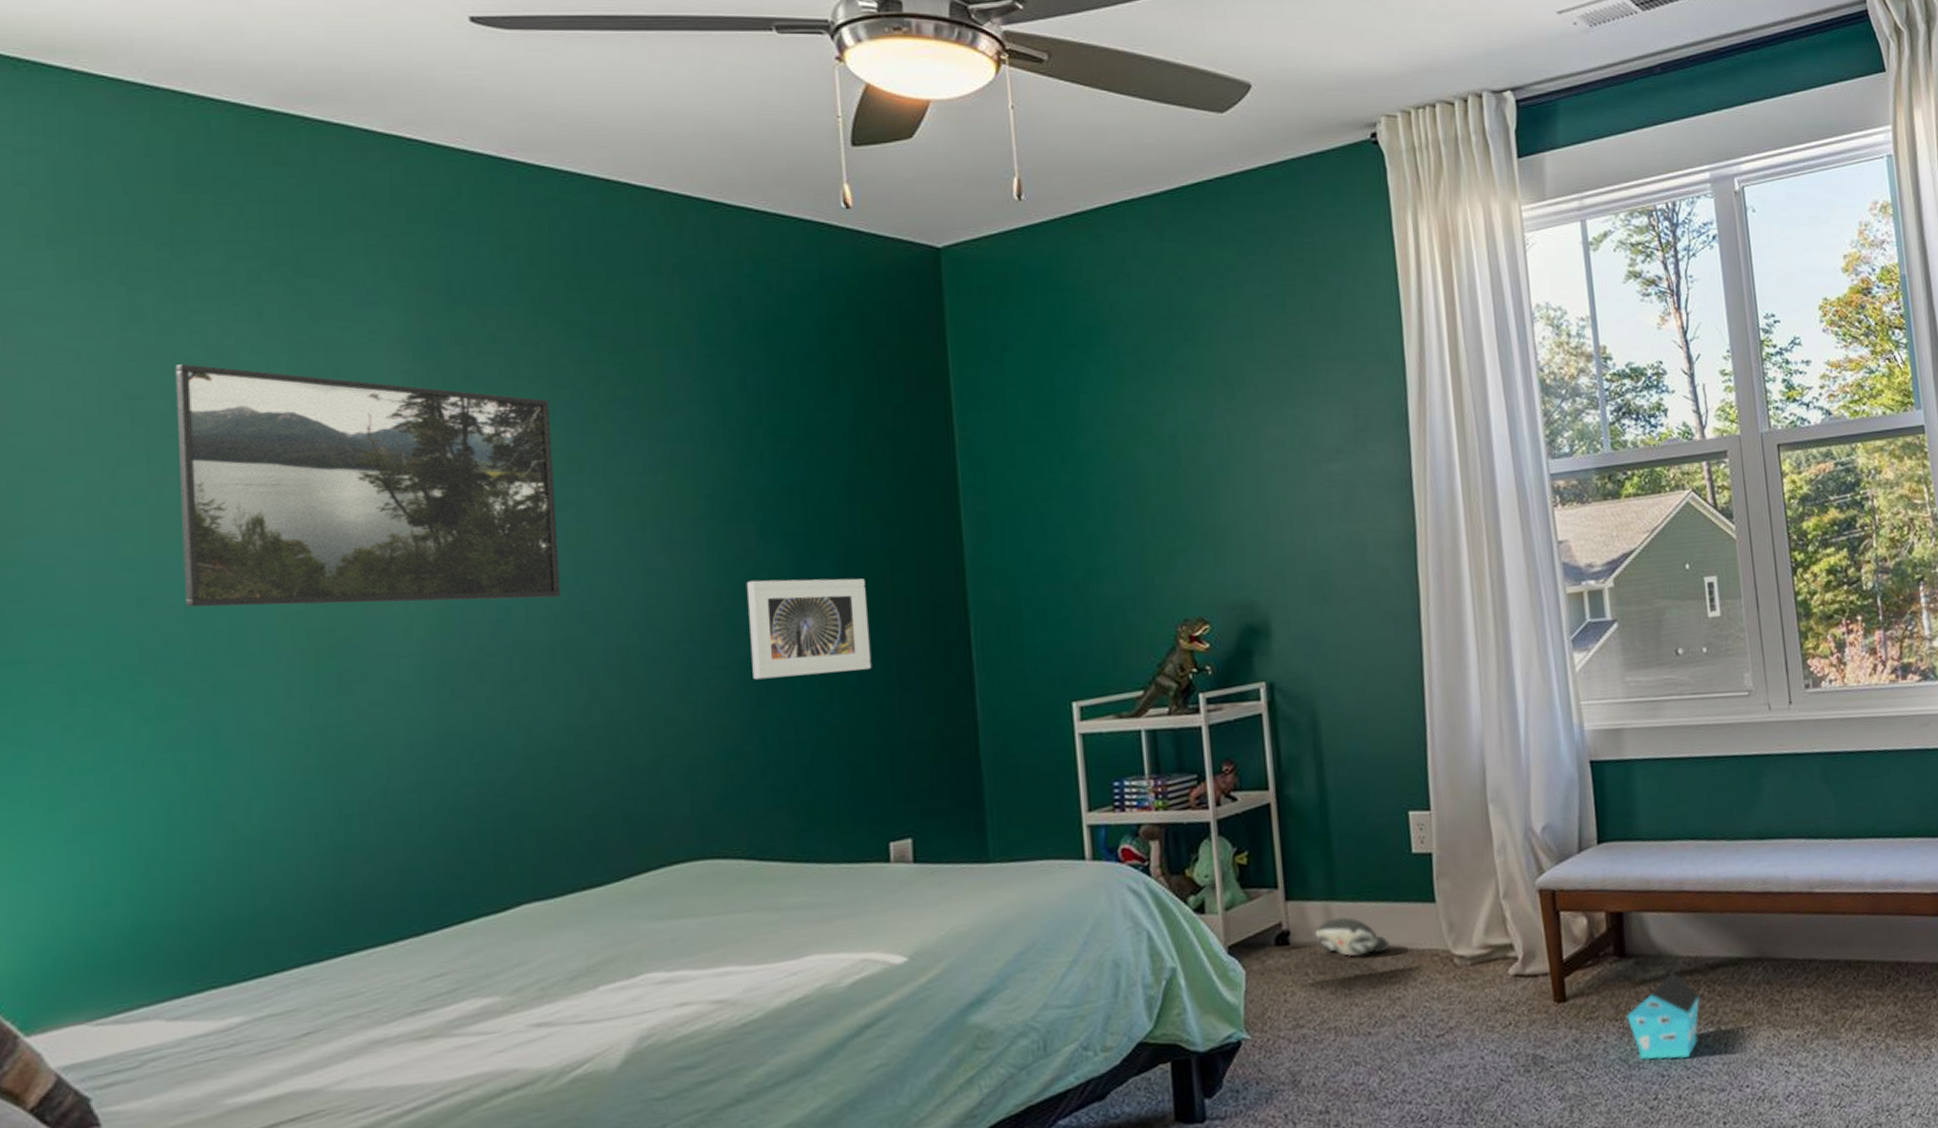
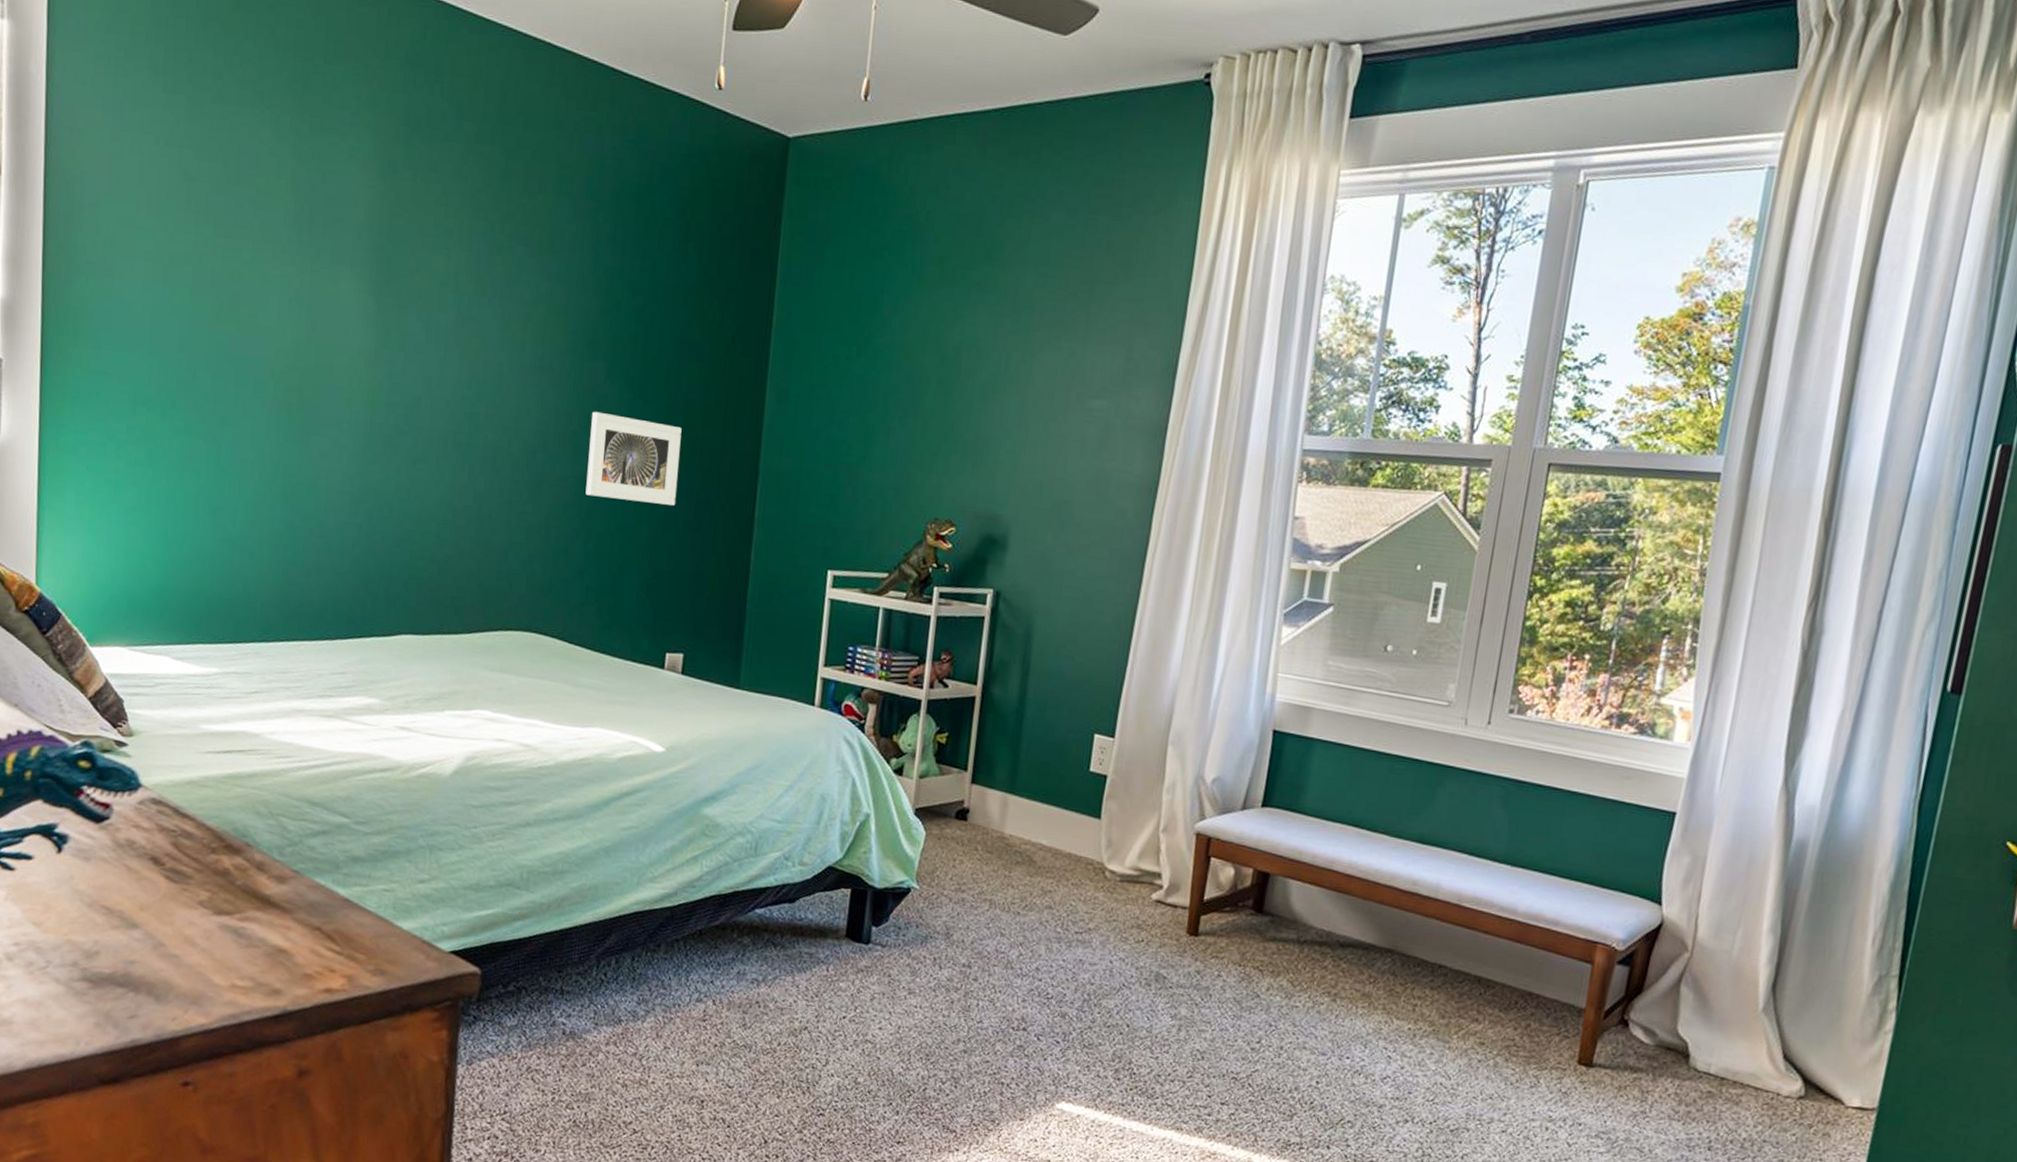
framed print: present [175,364,562,607] -> none [209,156,469,397]
plush toy: present [1316,917,1391,957] -> none [991,808,1053,849]
toy house: present [1626,972,1700,1060] -> none [1249,938,1324,1016]

